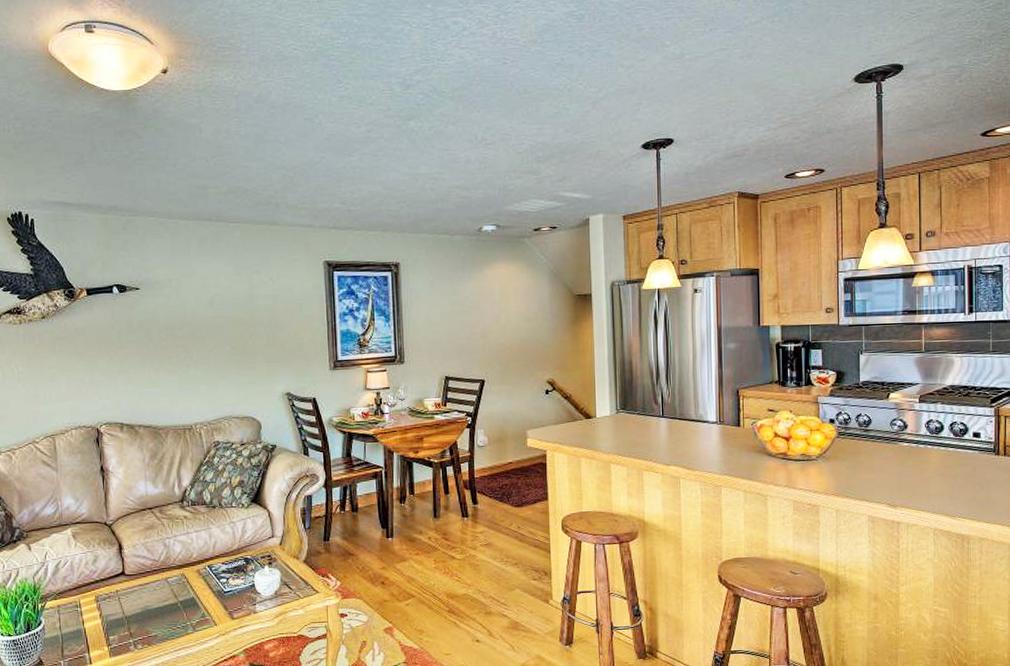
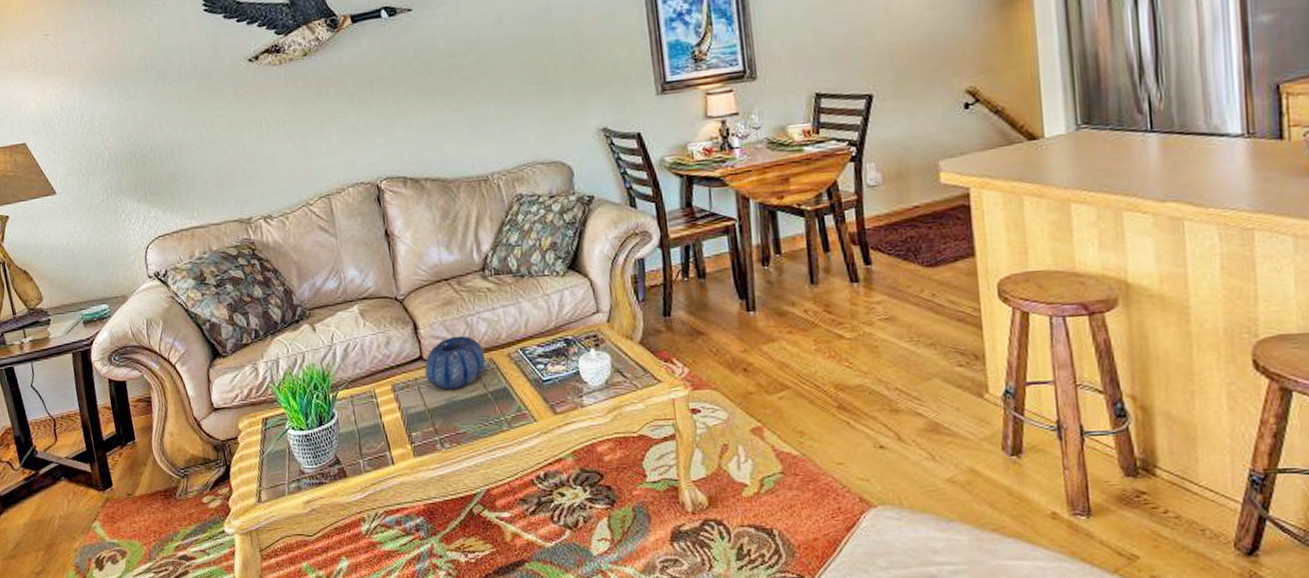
decorative bowl: none [125,555,179,600] -> present [424,335,486,390]

